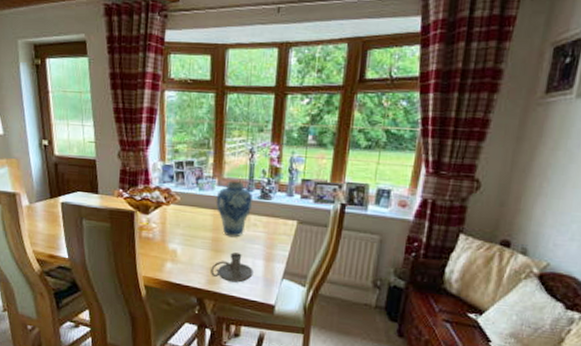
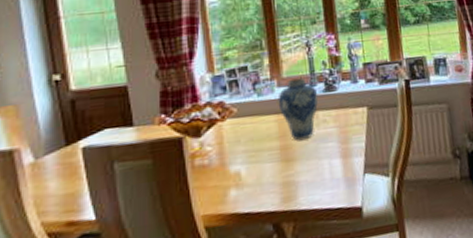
candle holder: present [211,252,253,283] -> none [284,156,332,194]

